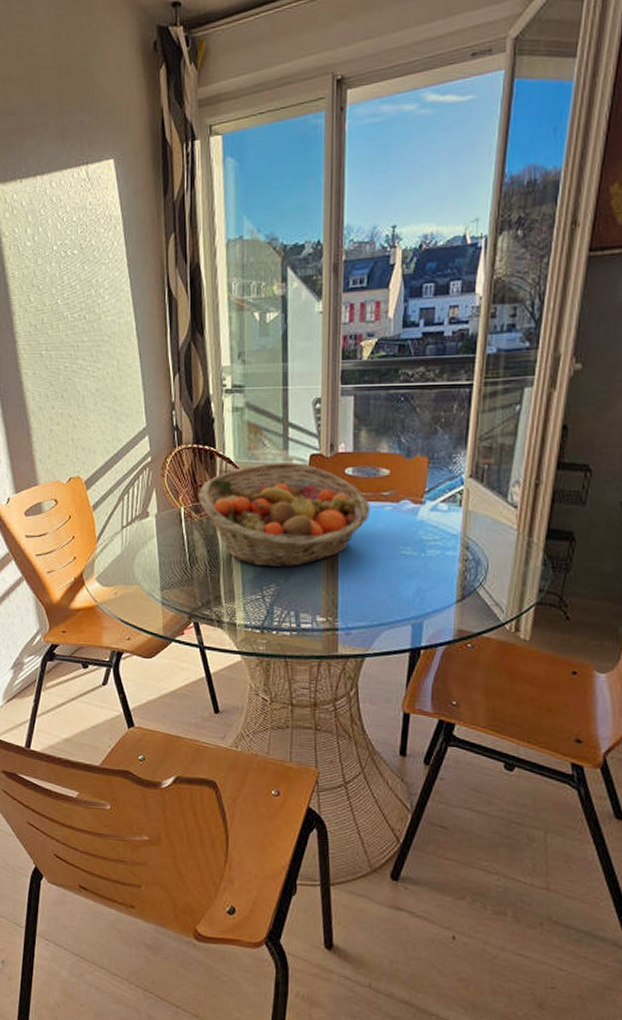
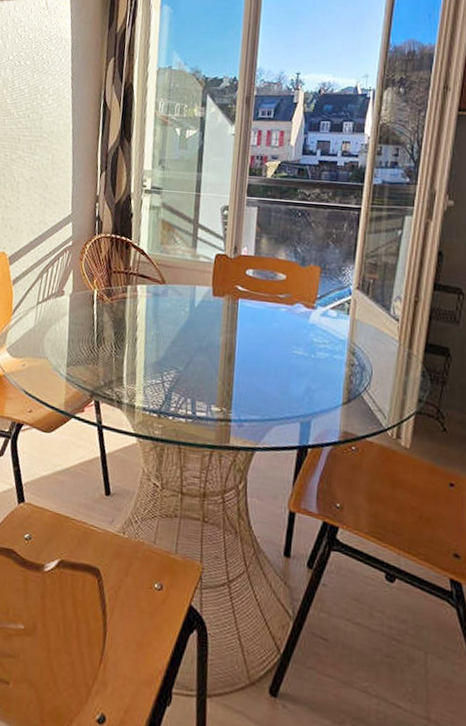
fruit basket: present [199,461,370,568] -> none [112,257,267,356]

